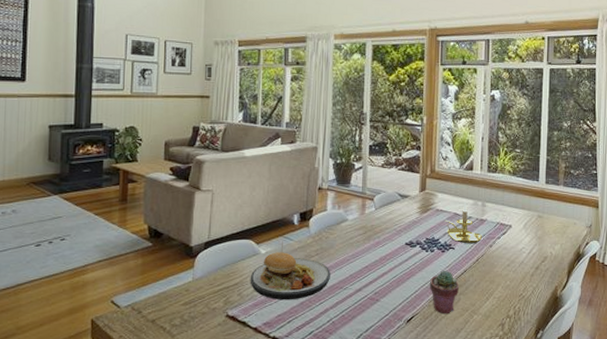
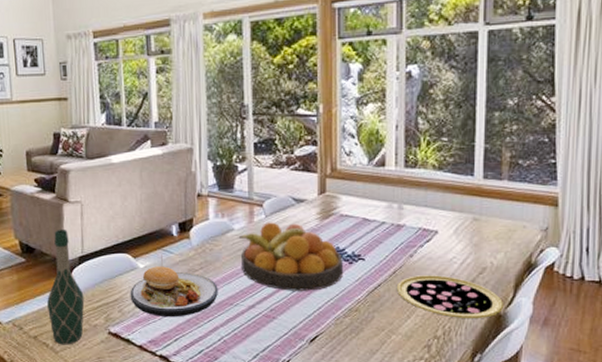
wine bottle: none [169,215,206,329] -> present [47,229,85,345]
fruit bowl: none [351,214,437,276] -> present [238,222,343,291]
potted succulent: present [430,271,459,314] -> none [336,285,372,334]
candle holder: present [445,202,483,244] -> none [351,205,400,254]
pizza: none [478,263,560,300] -> present [396,275,504,318]

